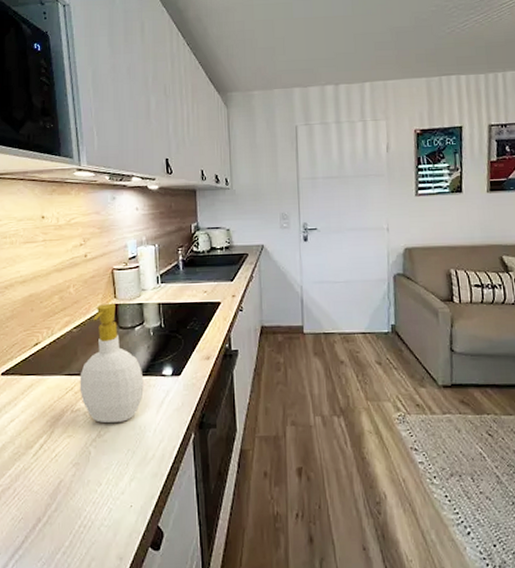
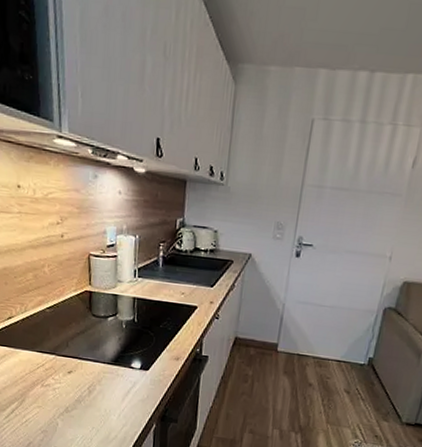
soap bottle: present [79,303,144,424] -> none [50,289,113,403]

